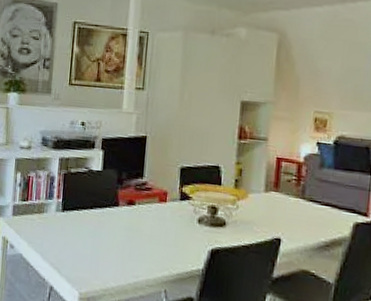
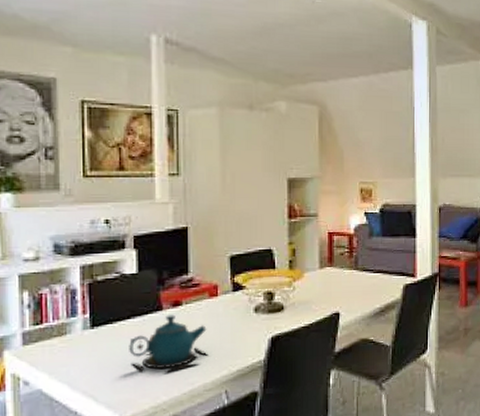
teapot: none [89,211,154,263] -> present [129,314,208,373]

